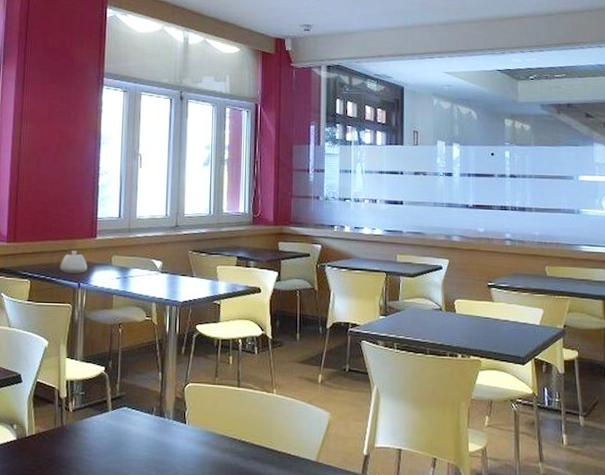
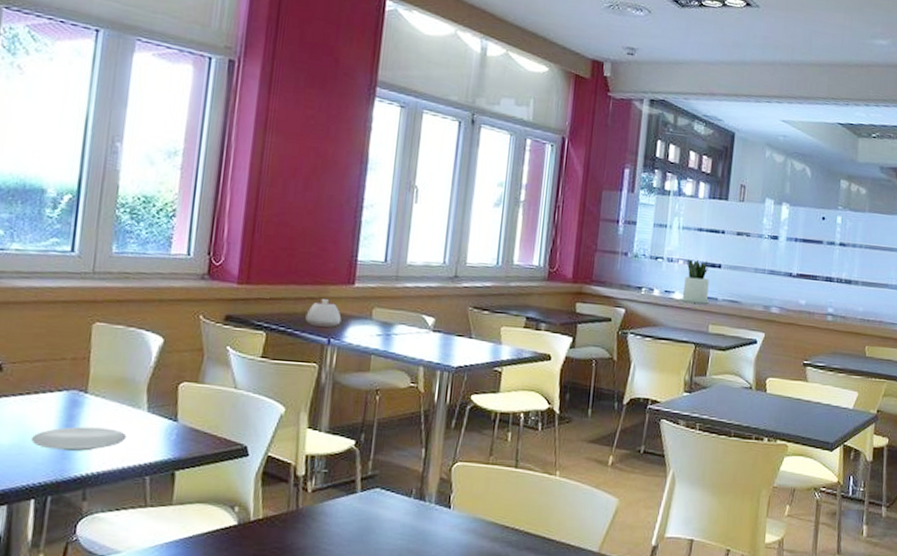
planter: none [369,197,396,238] -> present [680,258,710,305]

